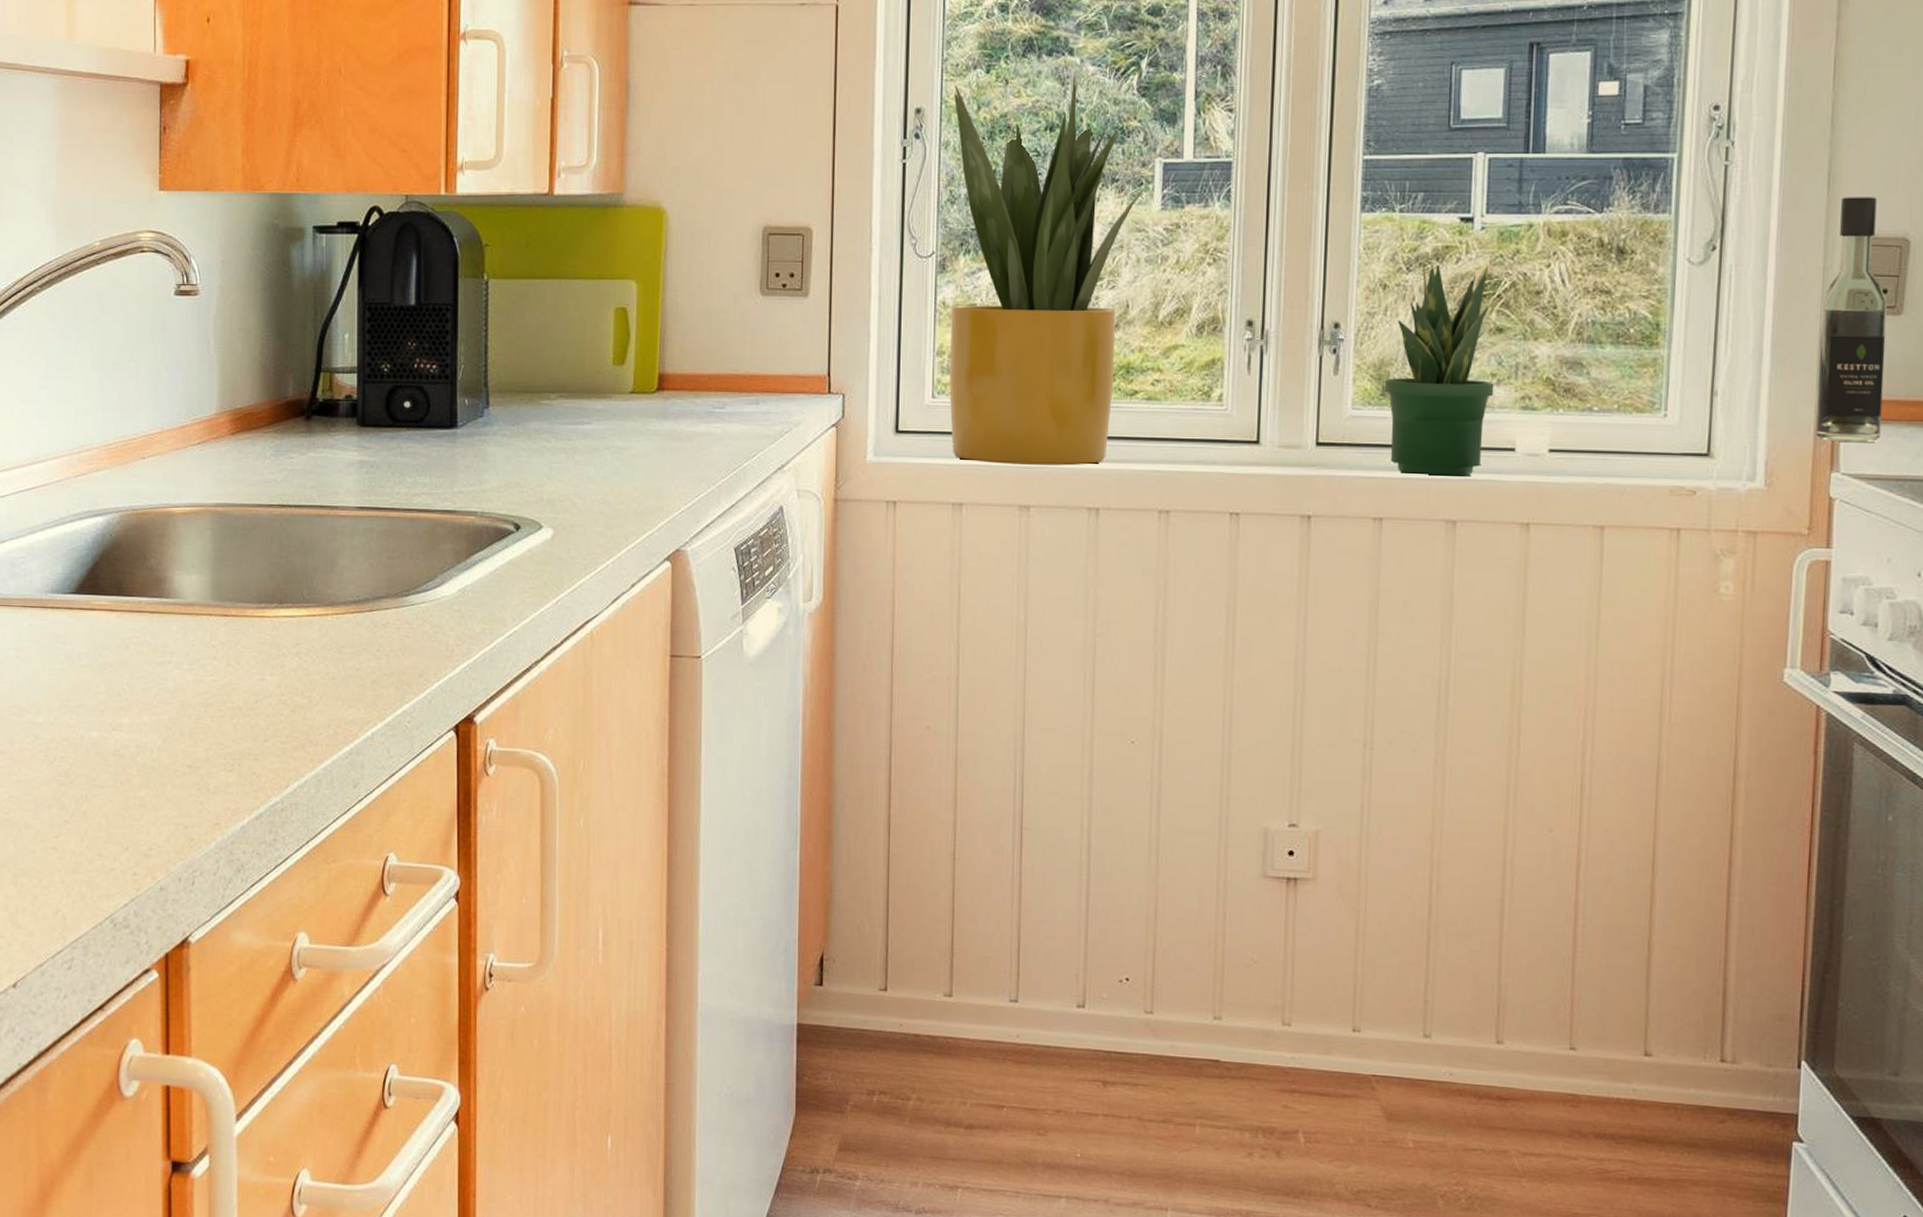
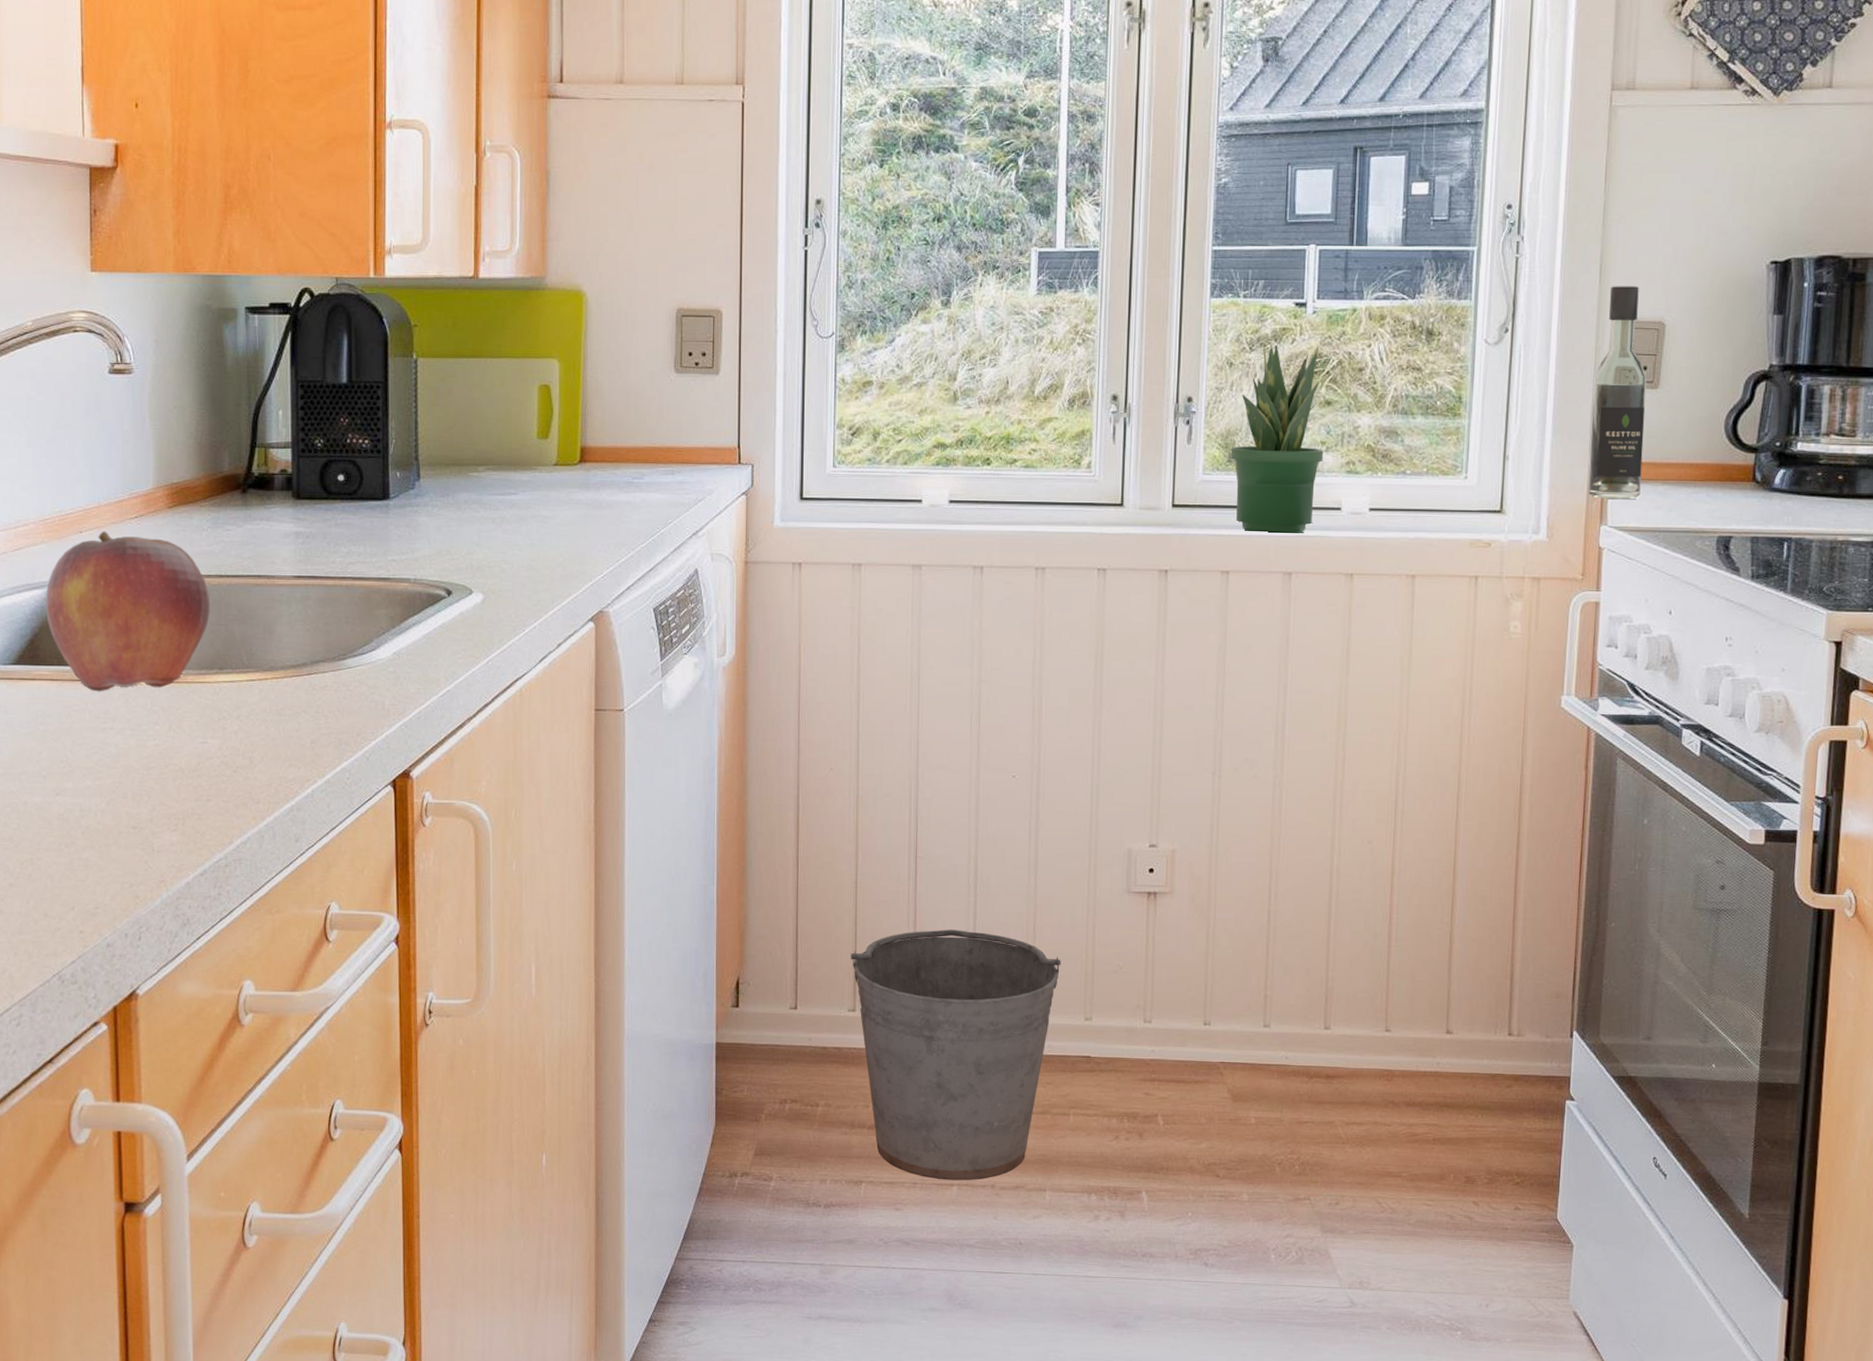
fruit: none [107,456,272,624] -> present [46,530,211,692]
bucket: none [947,910,1186,1194] -> present [850,929,1061,1181]
planter: present [949,72,1148,466] -> none [849,167,1025,528]

